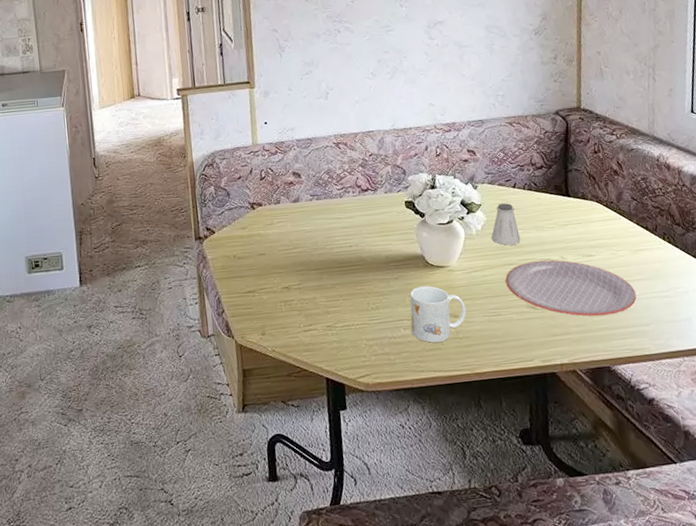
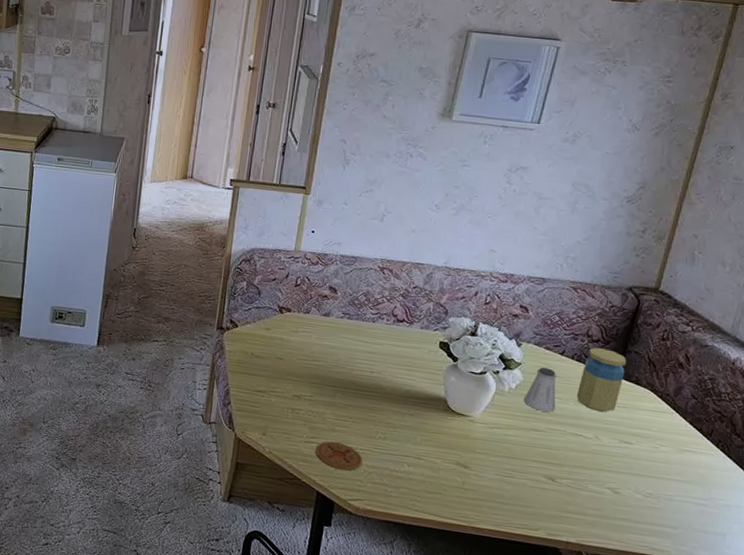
coaster: none [315,323,362,350] -> present [316,441,363,471]
mug: present [409,286,467,343] -> none [415,428,479,488]
plate: present [505,260,636,317] -> none [528,432,670,508]
jar: none [535,173,572,233] -> present [576,347,627,413]

